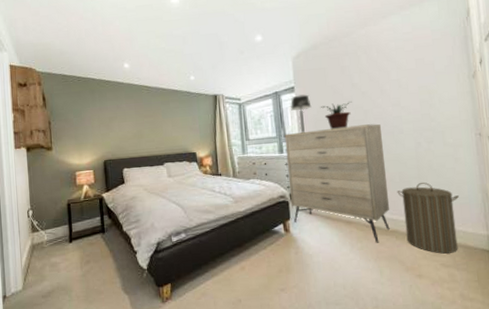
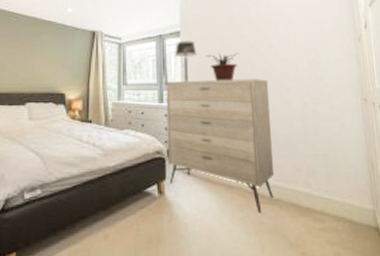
laundry hamper: present [397,182,460,254] -> none [282,147,346,229]

